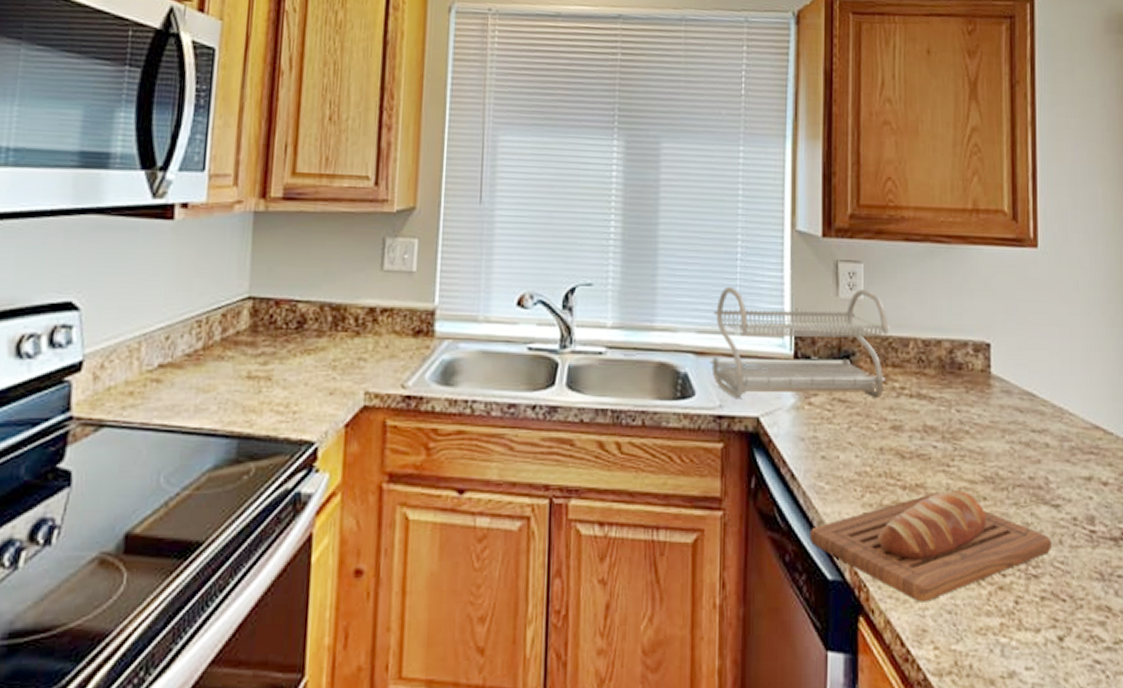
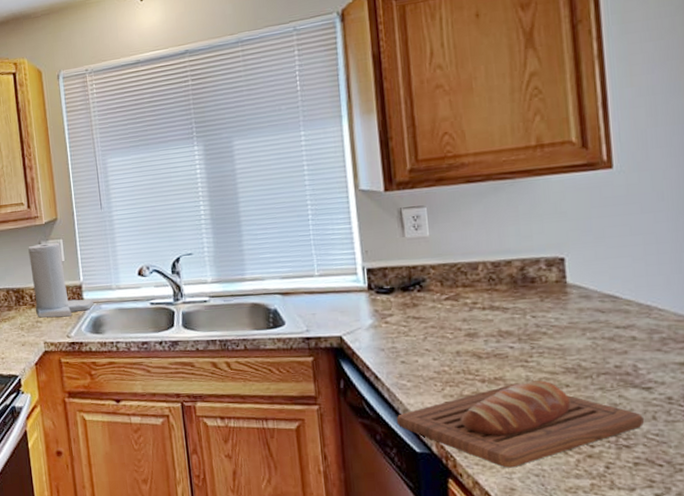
paper towel: none [359,241,450,356] -> present [28,242,94,318]
dish rack: present [709,287,890,400] -> none [292,227,458,325]

